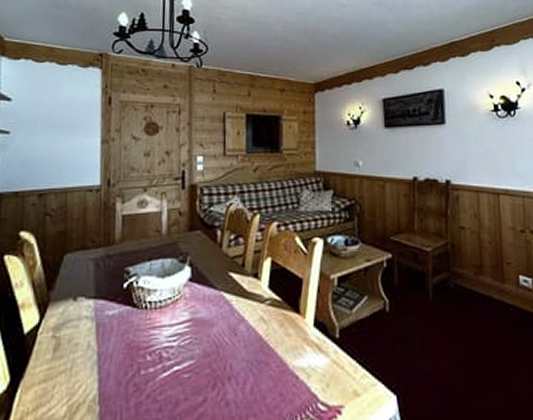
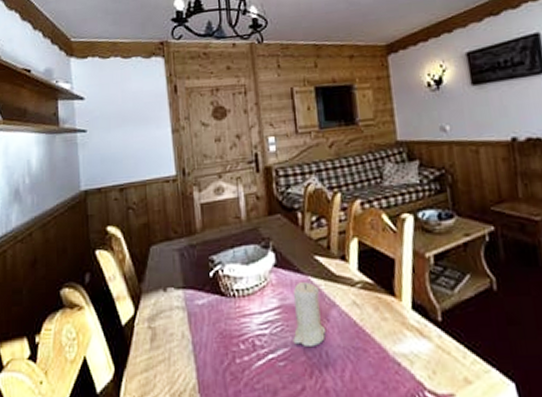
candle: none [199,297,233,359] -> present [293,282,327,346]

